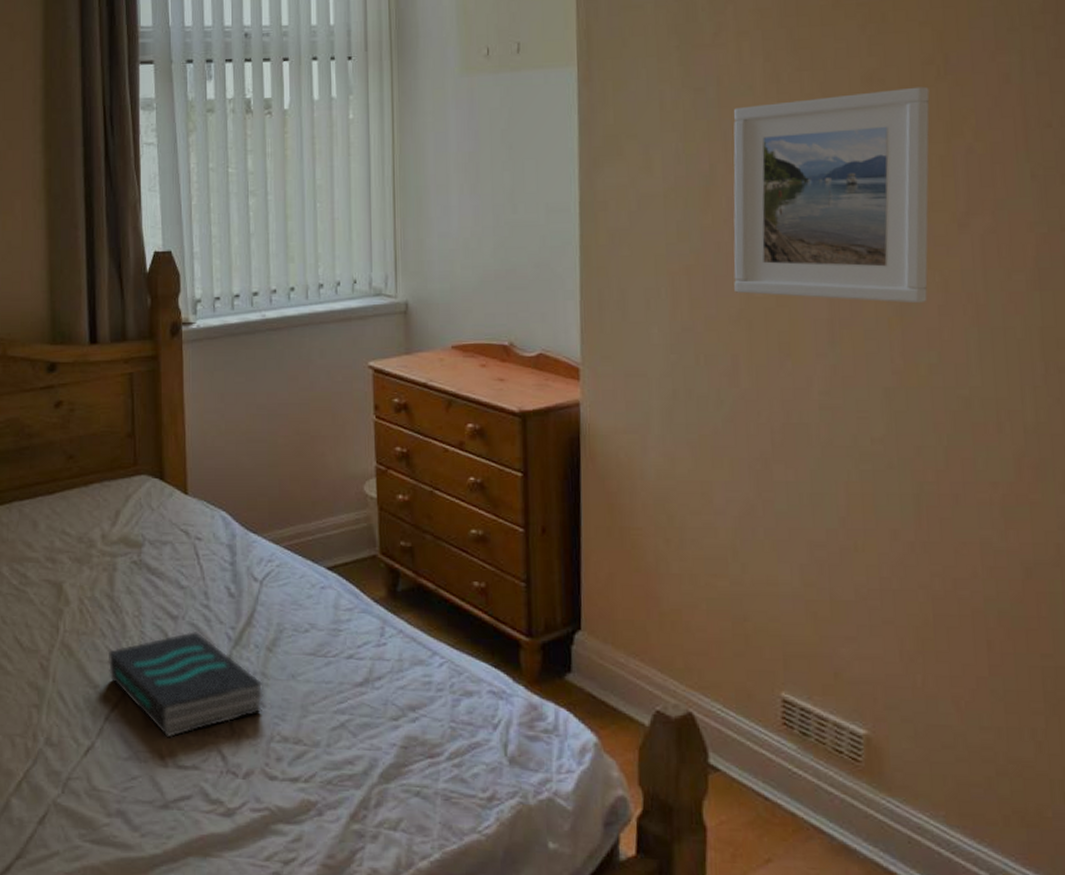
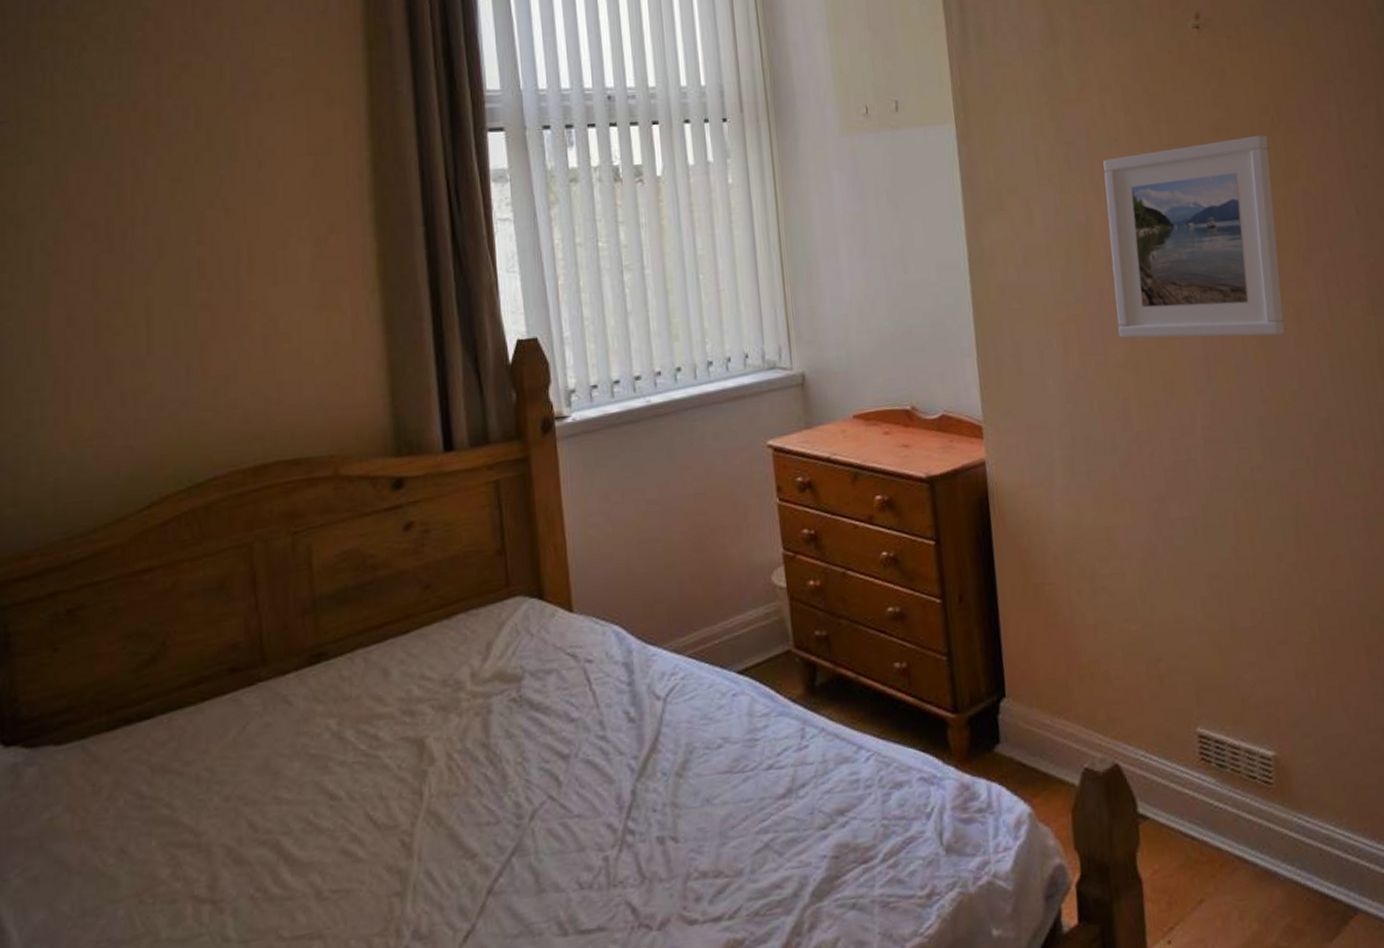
book: present [109,630,263,738] -> none [487,768,676,901]

